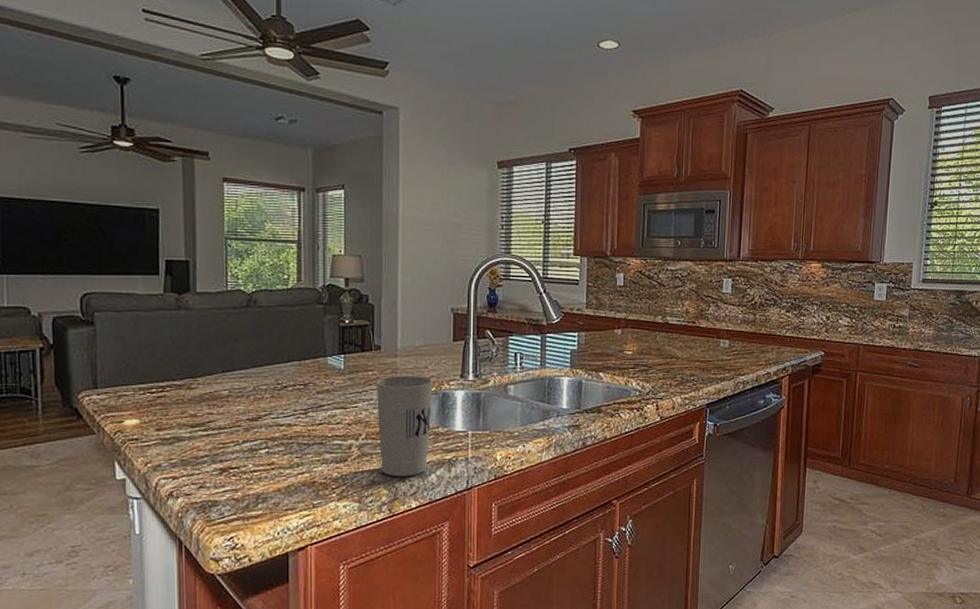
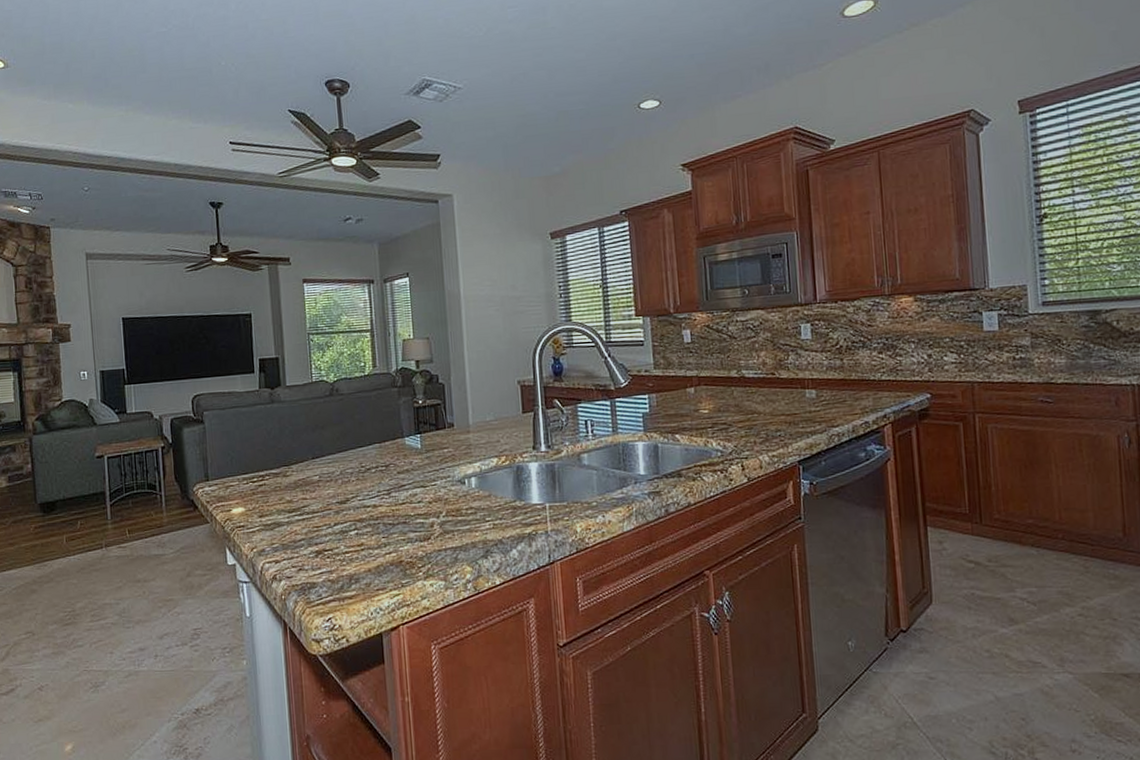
cup: present [376,375,433,476] -> none [452,450,508,553]

